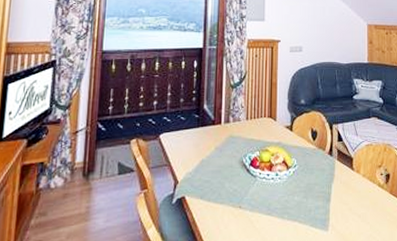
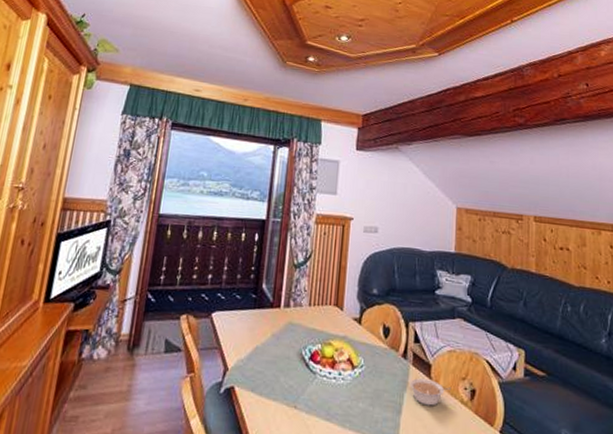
legume: none [336,170,370,192] -> present [410,378,452,406]

